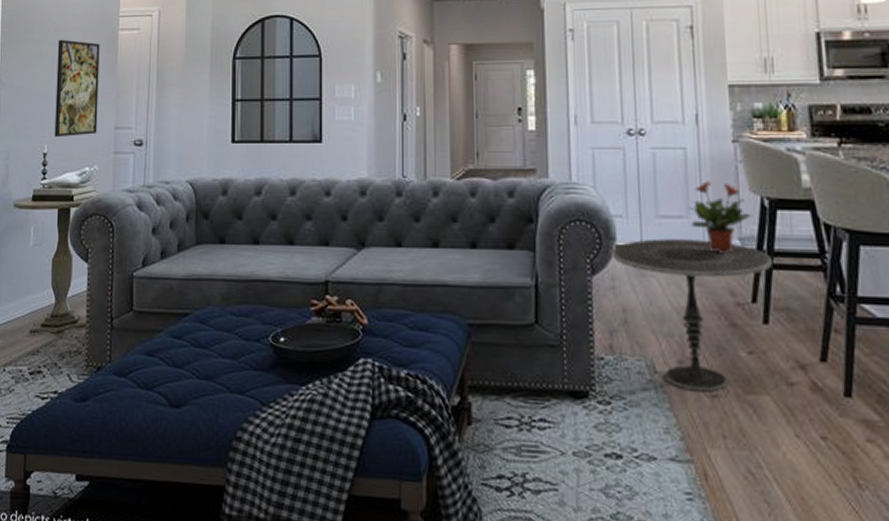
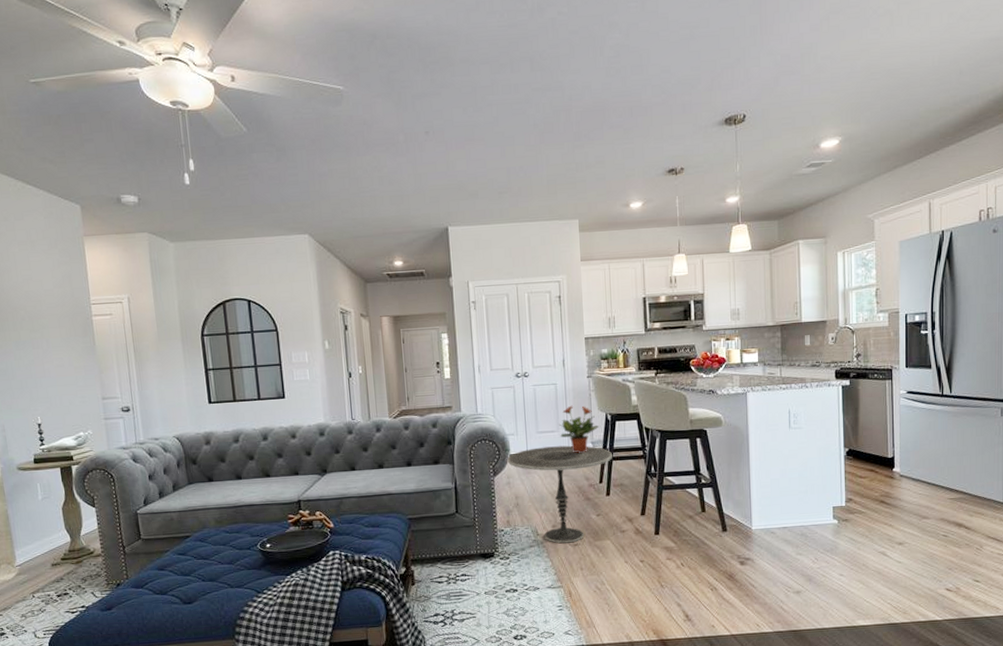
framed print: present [54,39,100,138] -> none [34,326,86,410]

